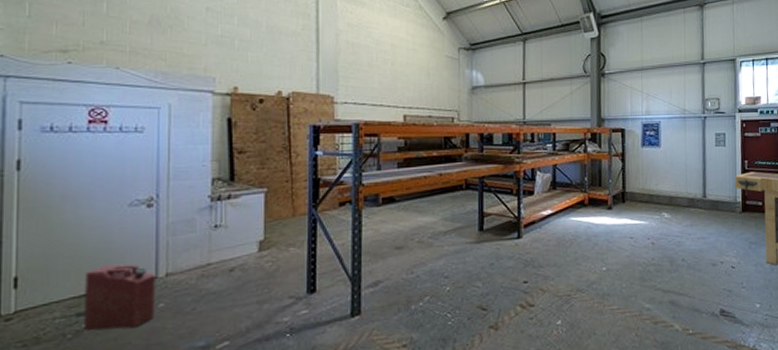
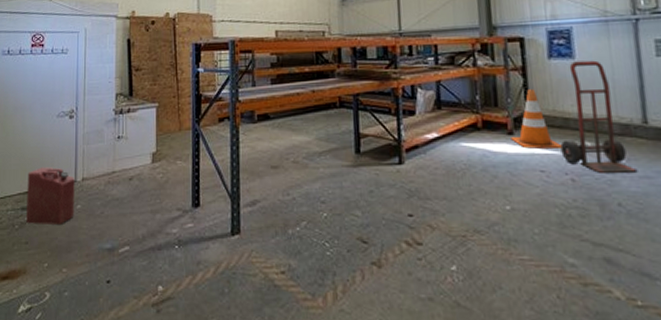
cone: none [610,172,647,220] -> present [511,89,562,149]
hand truck: none [646,149,696,237] -> present [560,60,636,173]

